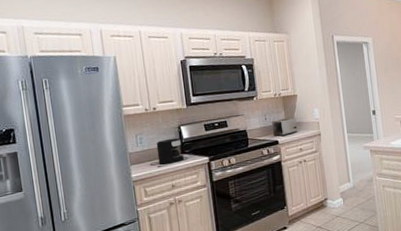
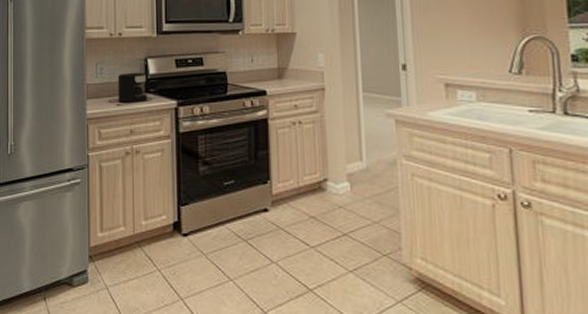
toaster: present [271,117,298,137] -> none [259,62,294,86]

